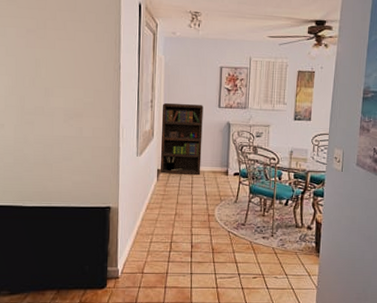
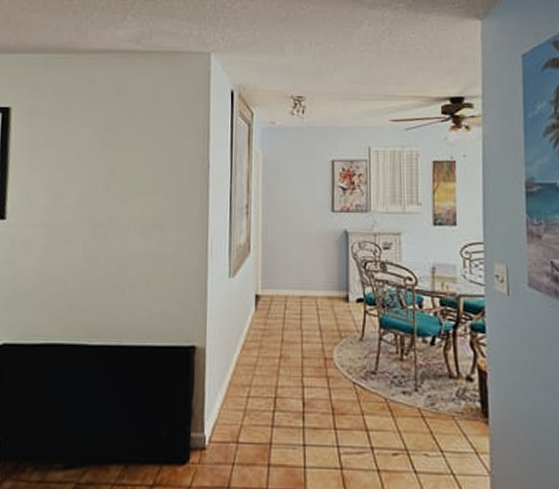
bookcase: present [159,102,204,176] -> none [258,207,312,303]

